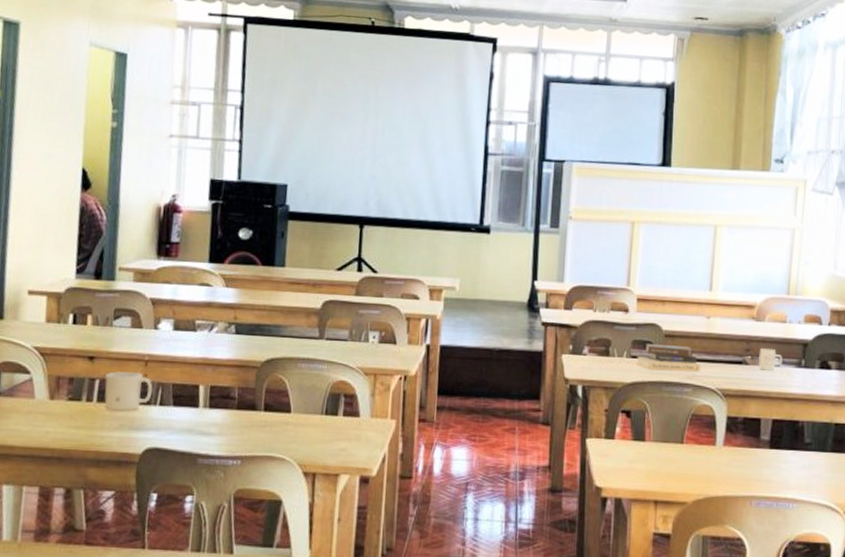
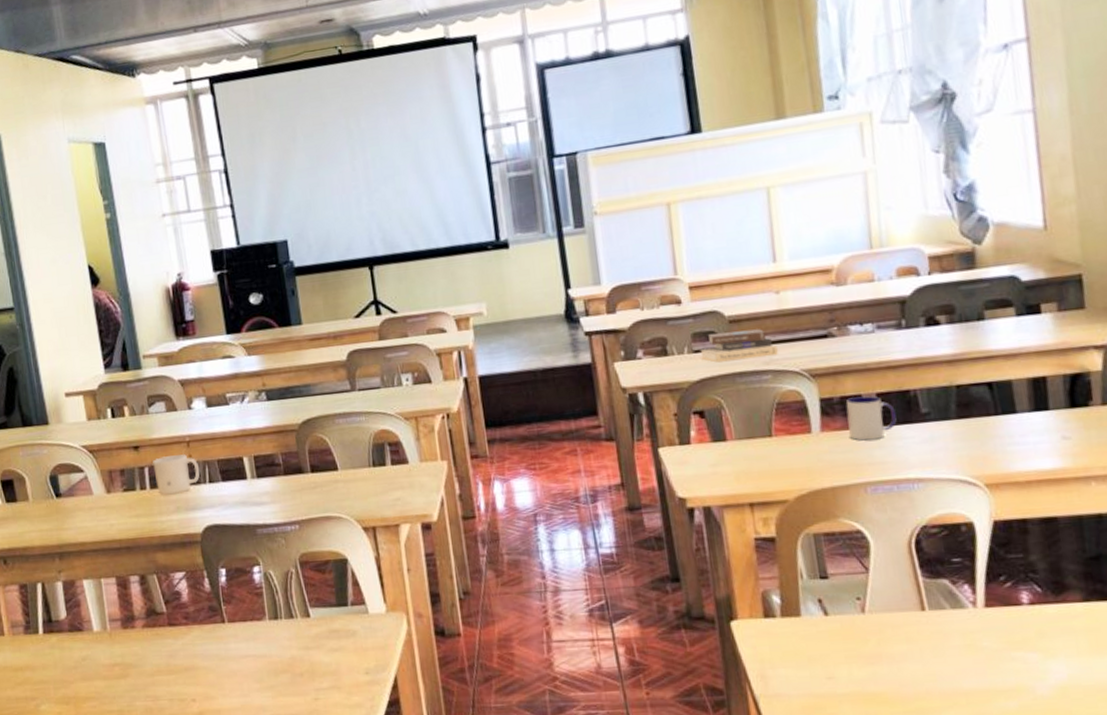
mug: none [745,420,785,460] -> present [845,396,897,441]
mug: present [759,348,782,371] -> none [846,314,877,340]

